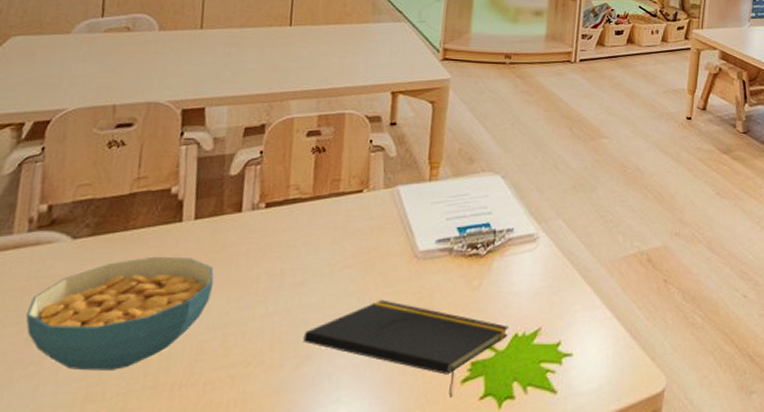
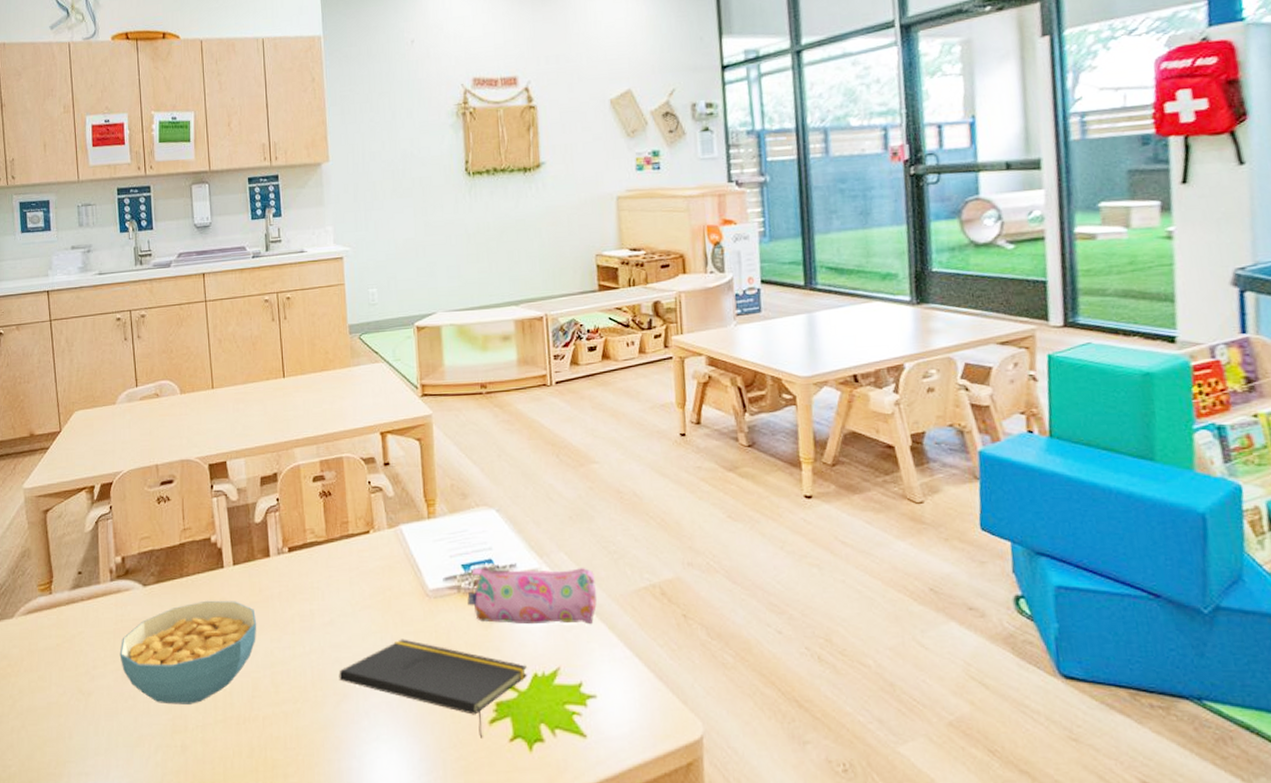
pencil case: none [458,230,589,288] -> present [467,566,597,625]

